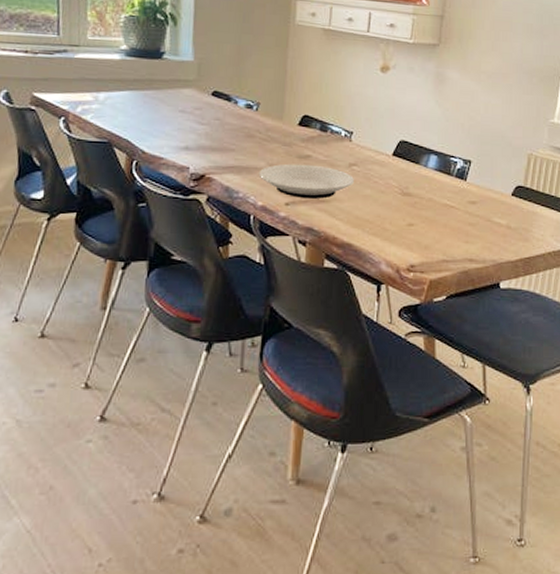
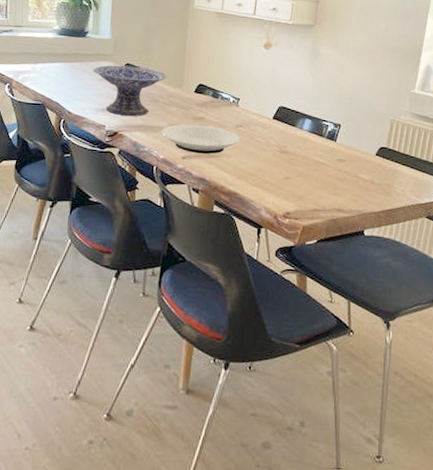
decorative bowl: none [172,93,265,155] -> present [93,65,168,116]

